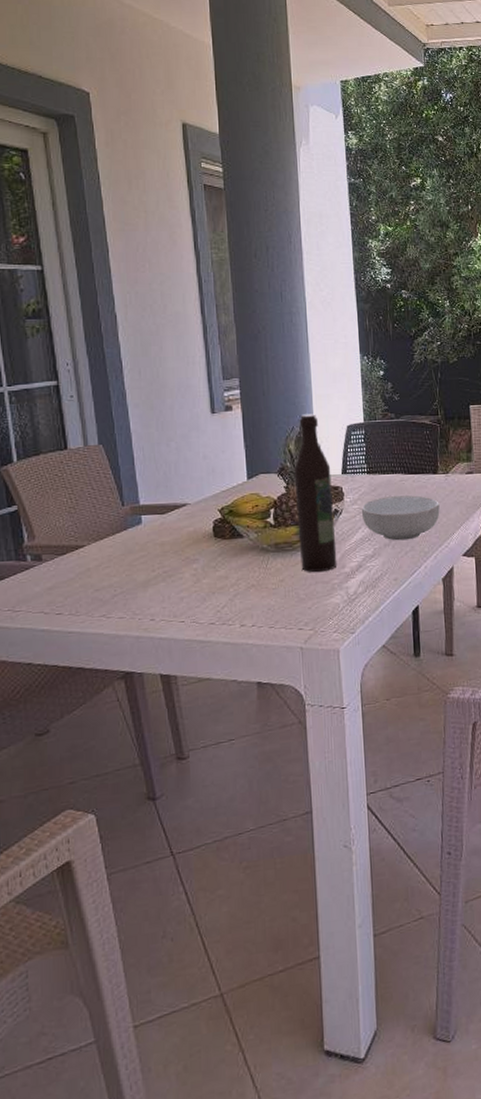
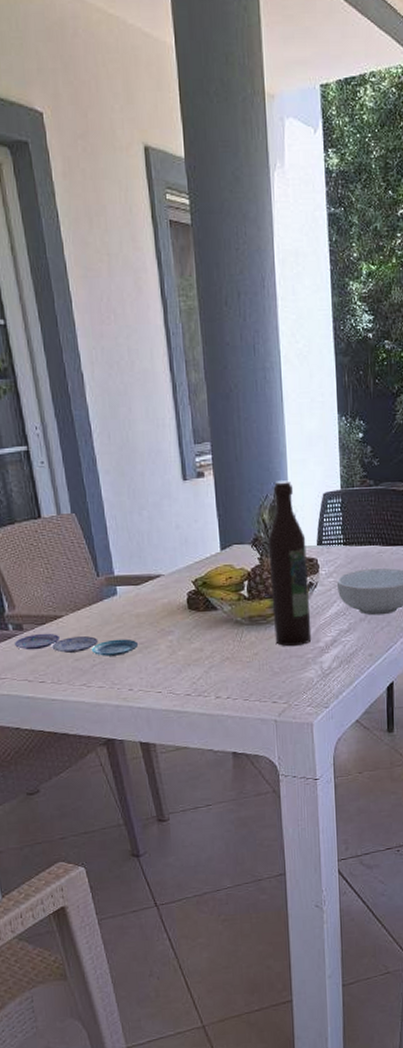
plate: none [32,563,162,586] -> present [15,633,139,656]

